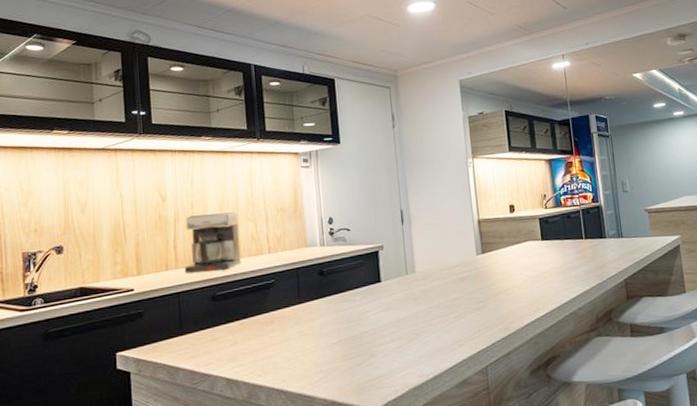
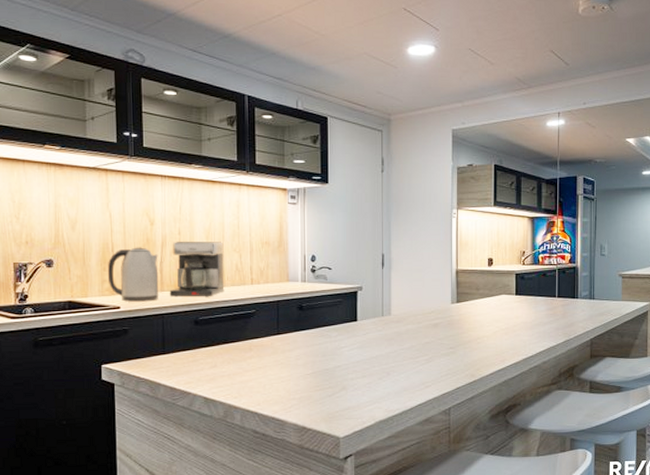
kettle: none [119,225,174,284] -> present [107,247,159,302]

